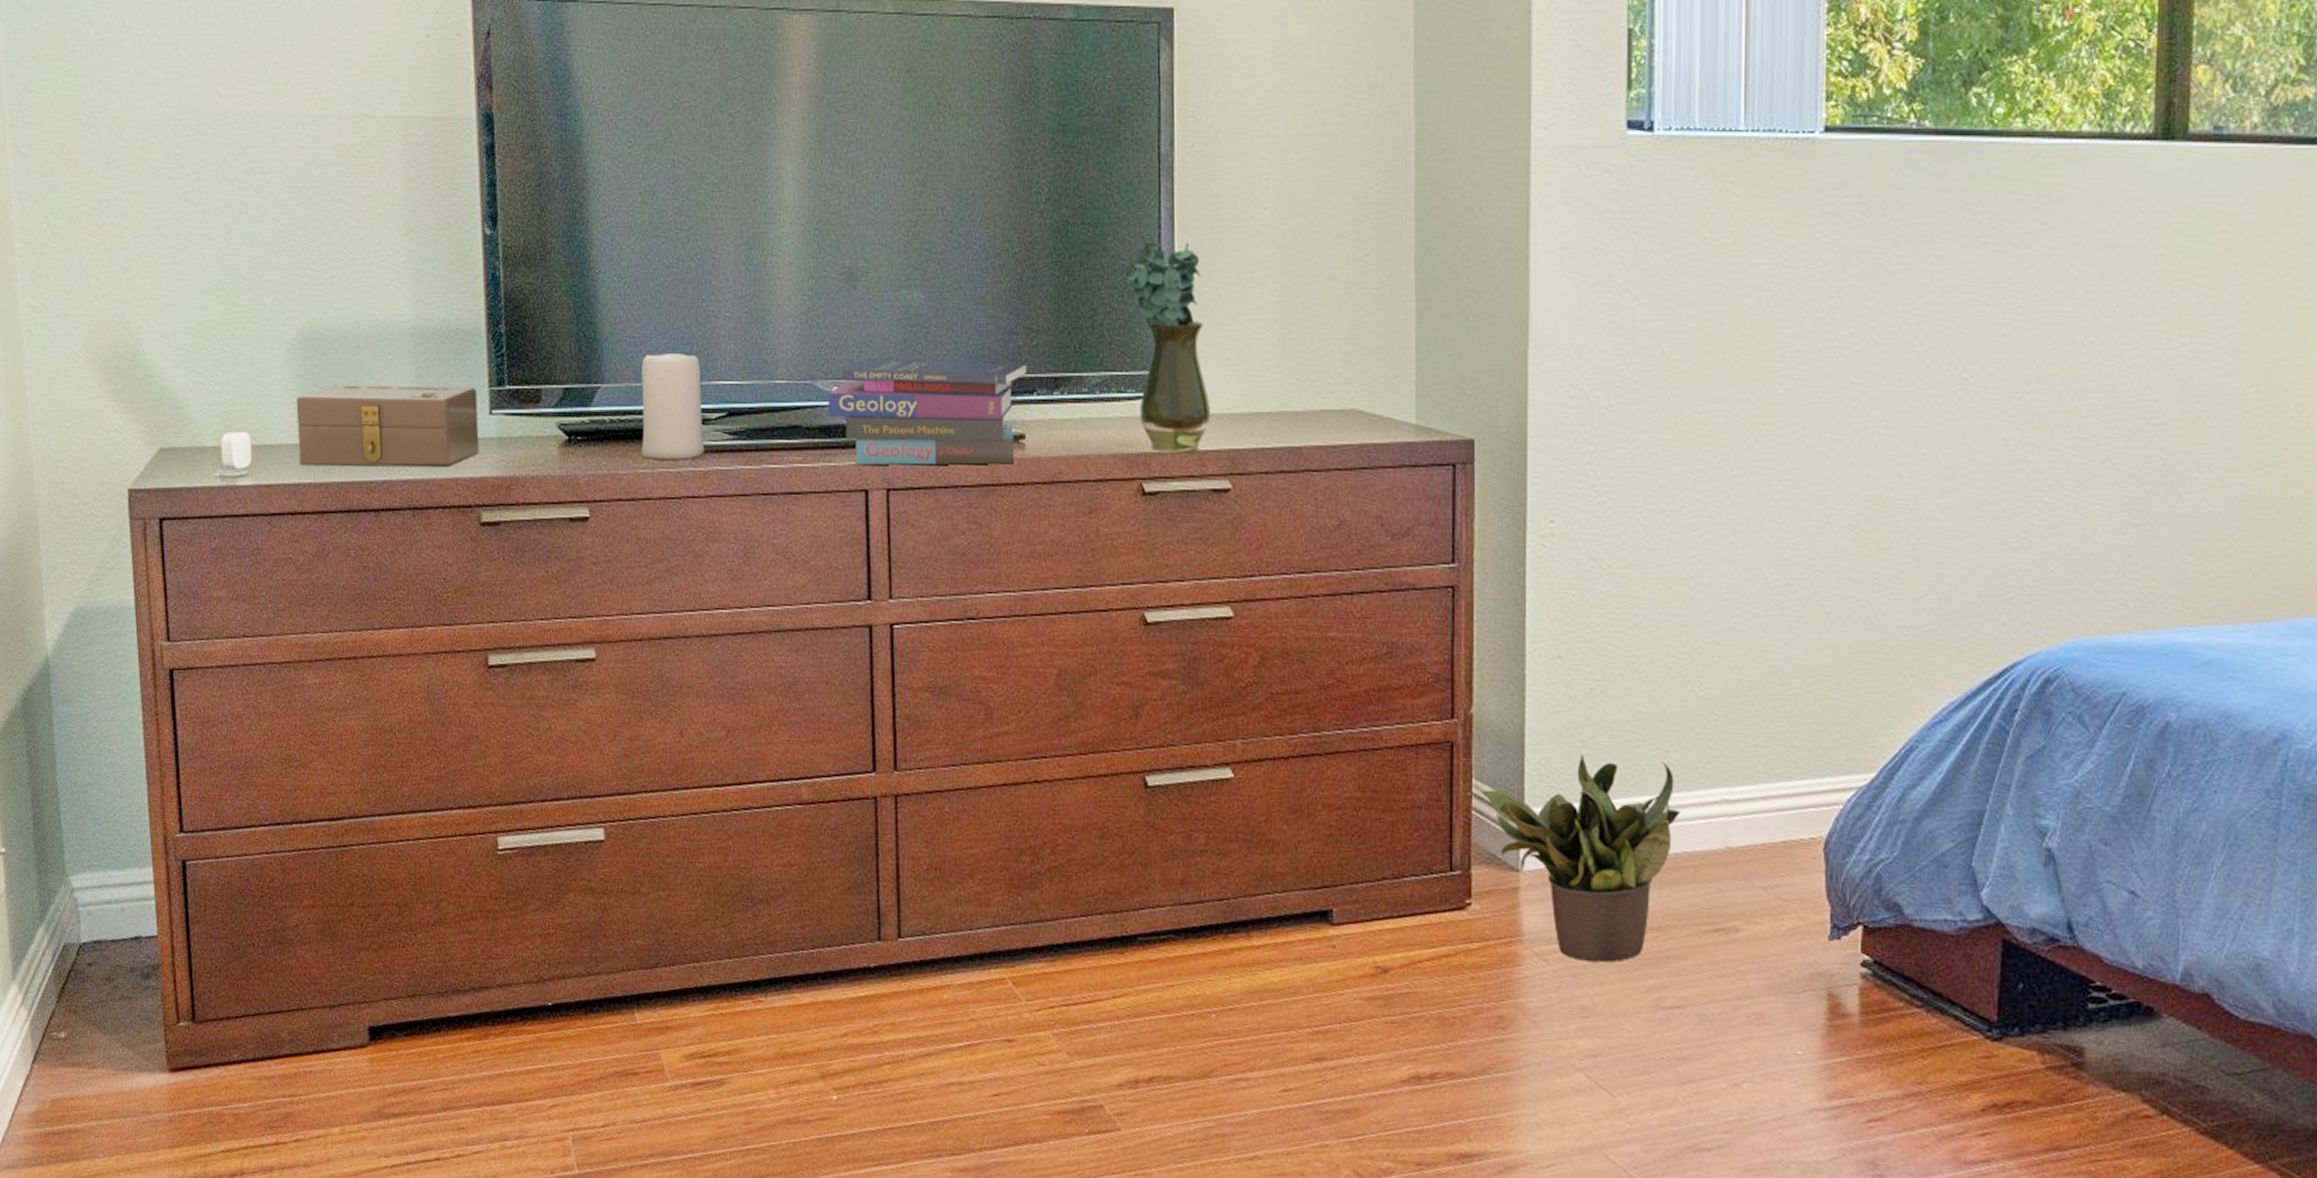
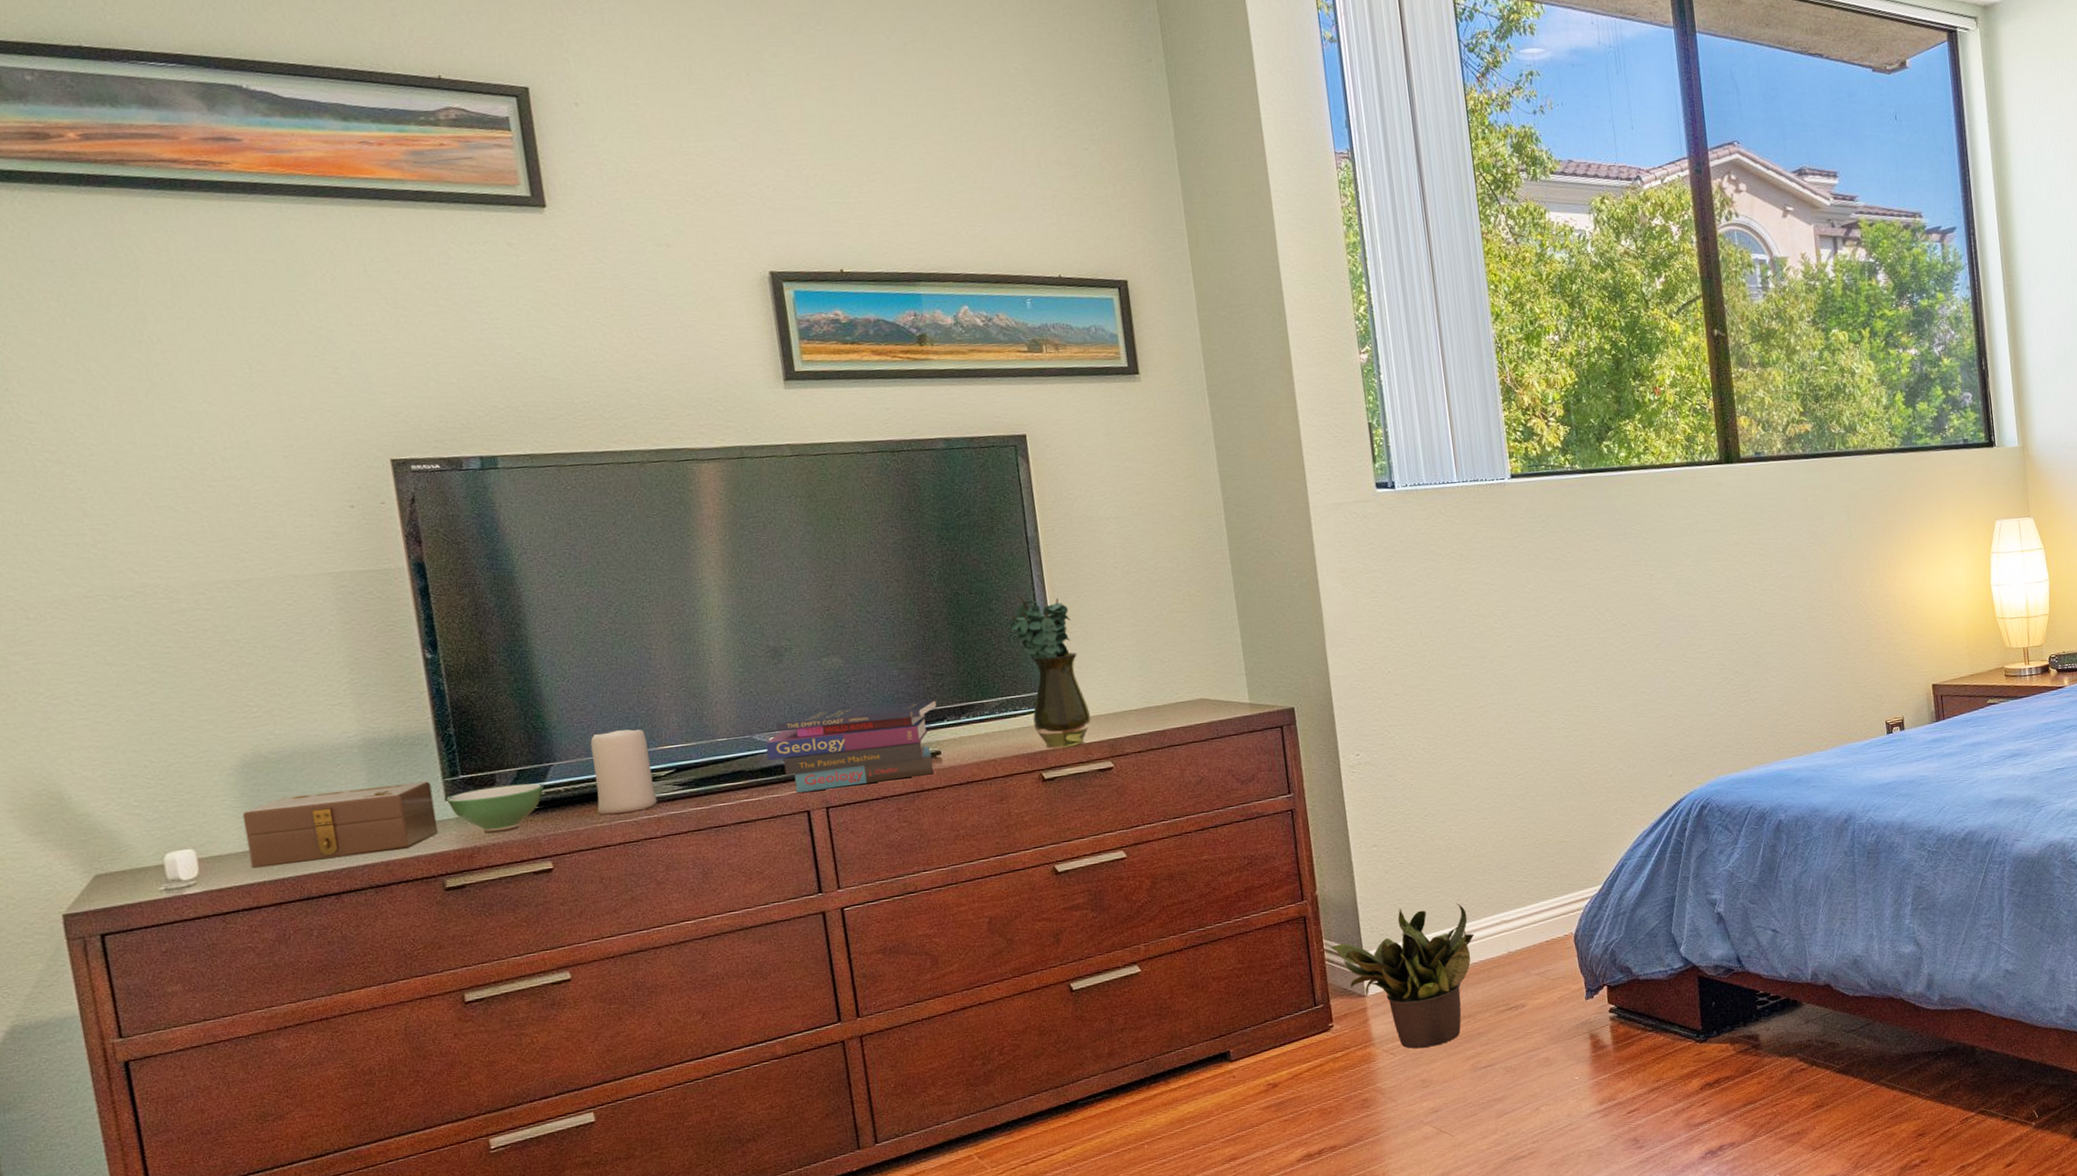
bowl: none [490,405,589,464] -> present [446,783,544,834]

